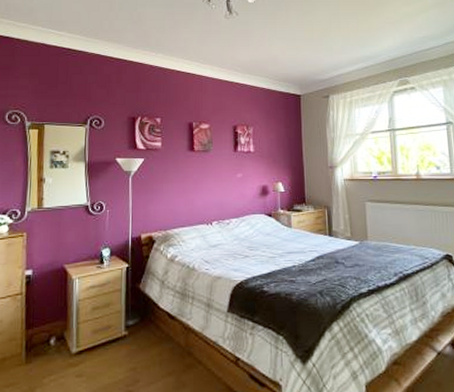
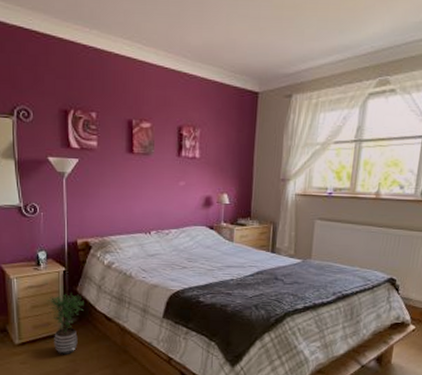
potted plant: none [108,291,147,363] -> present [47,293,84,355]

